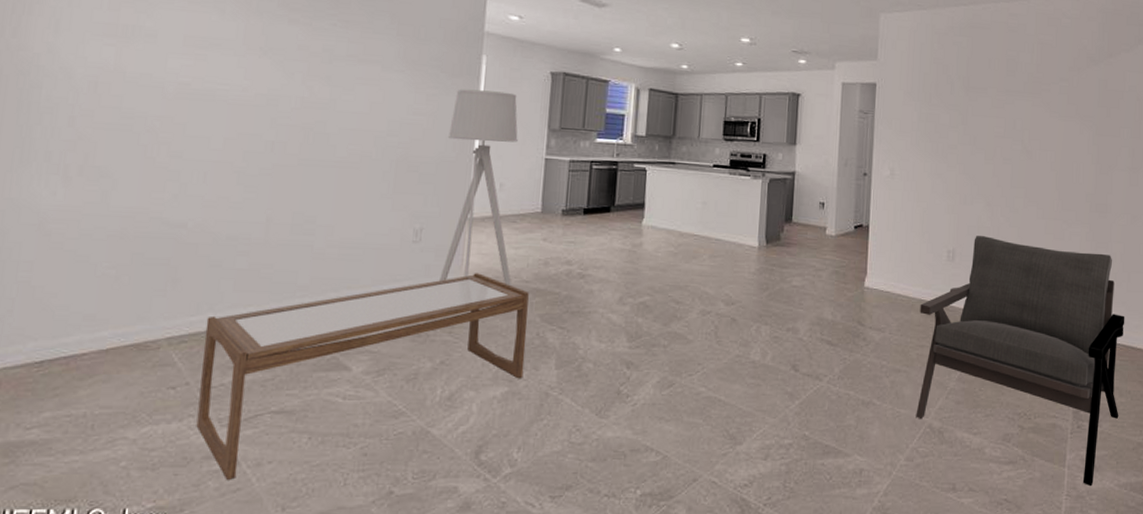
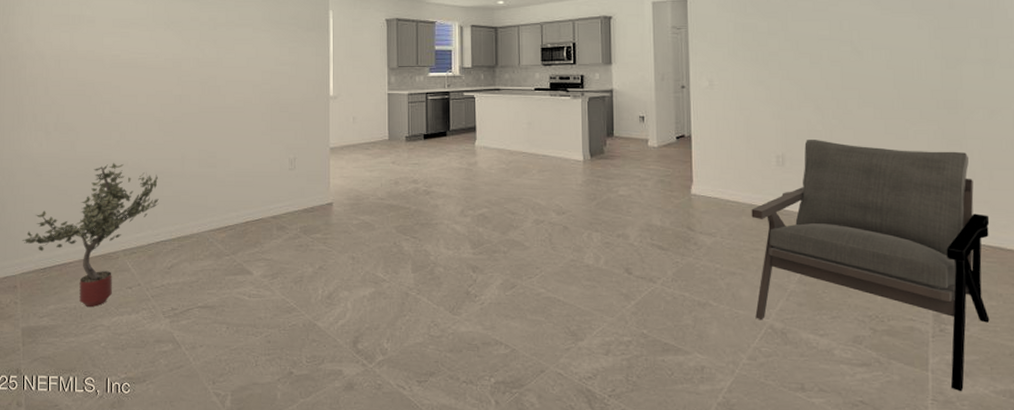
potted tree: none [8,222,230,413] -> present [22,162,159,307]
coffee table: present [196,273,529,480] -> none [147,193,386,359]
floor lamp: present [440,89,518,286] -> none [308,40,369,203]

